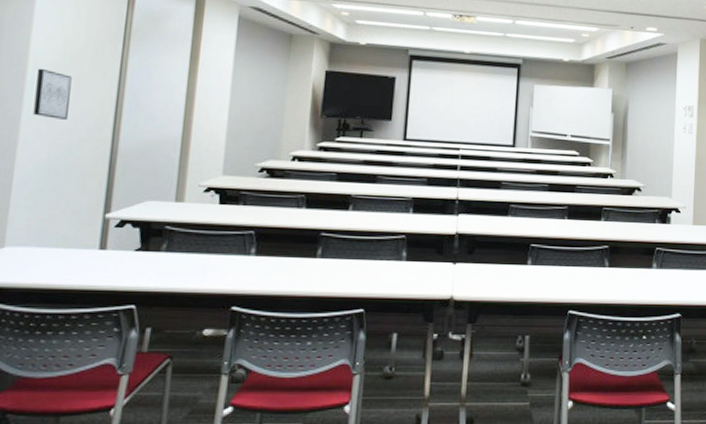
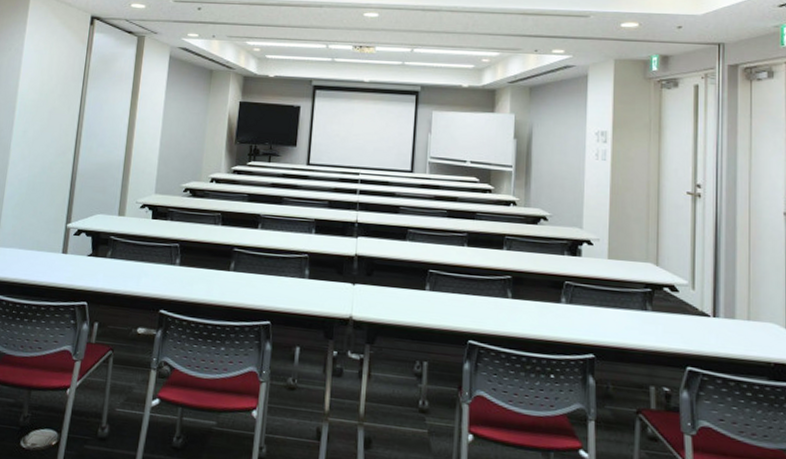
wall art: present [33,68,72,120] -> none [19,104,46,146]

